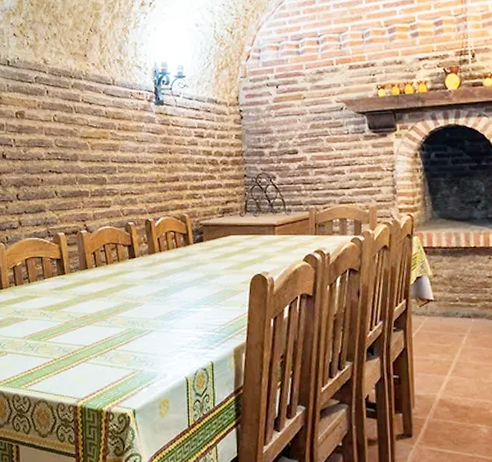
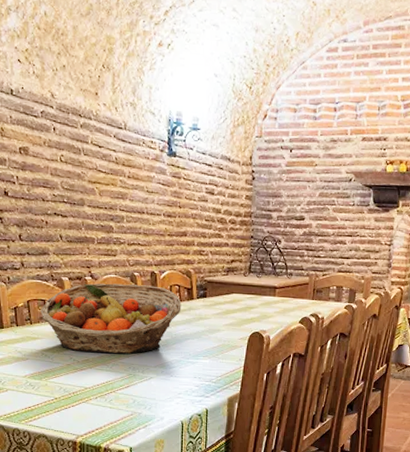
fruit basket: none [38,234,178,308] -> present [40,283,182,354]

